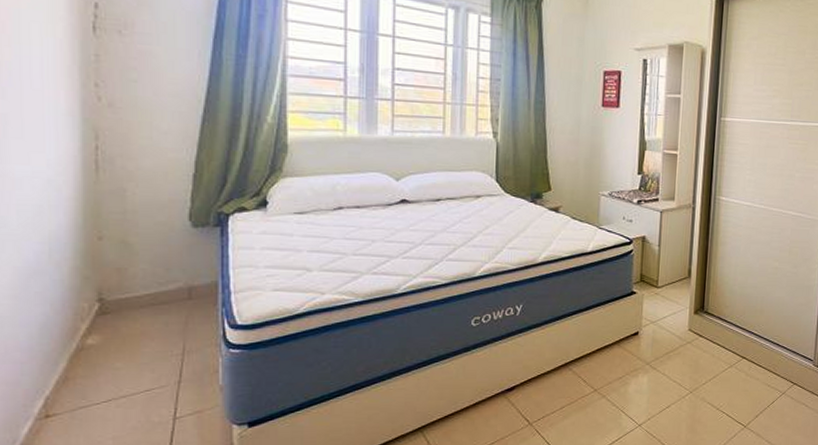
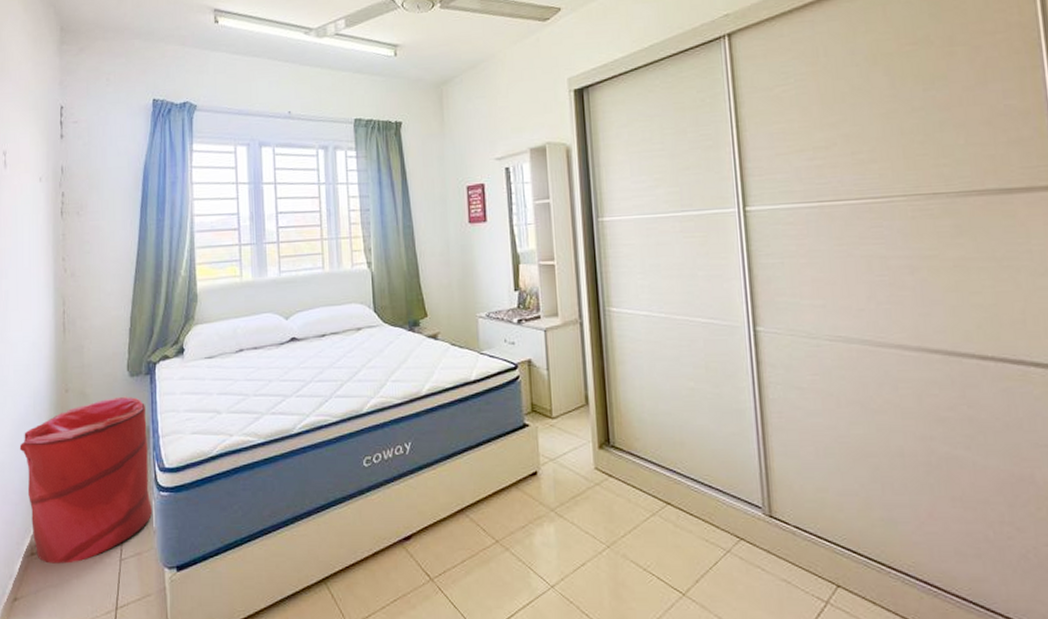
laundry hamper: none [26,248,220,426] -> present [19,396,153,564]

